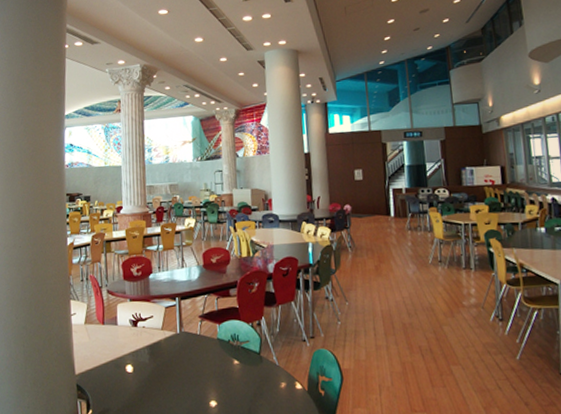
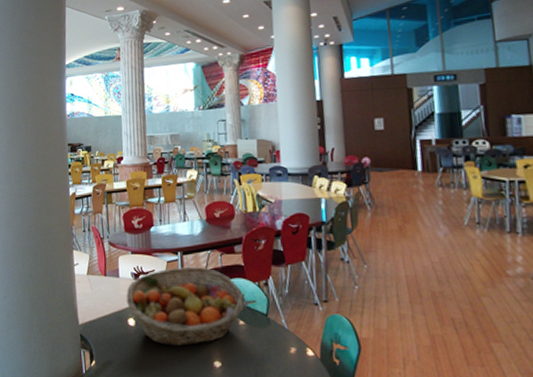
fruit basket: none [124,311,239,390] -> present [126,266,245,347]

